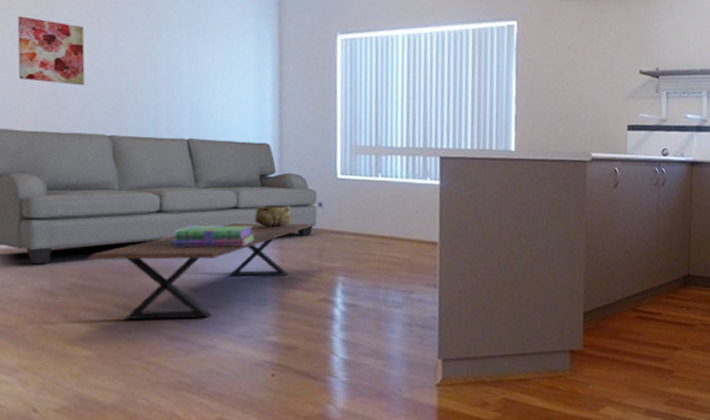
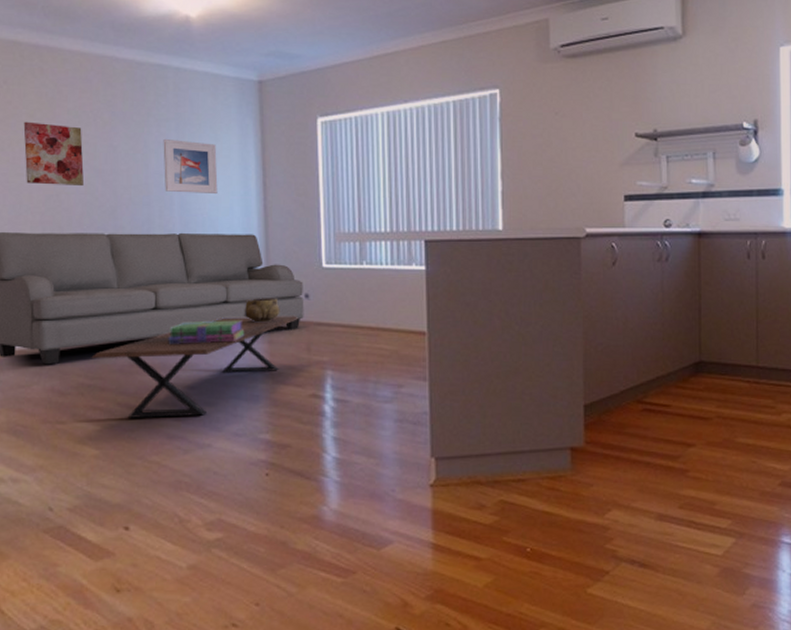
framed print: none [173,45,232,101] -> present [163,139,218,193]

